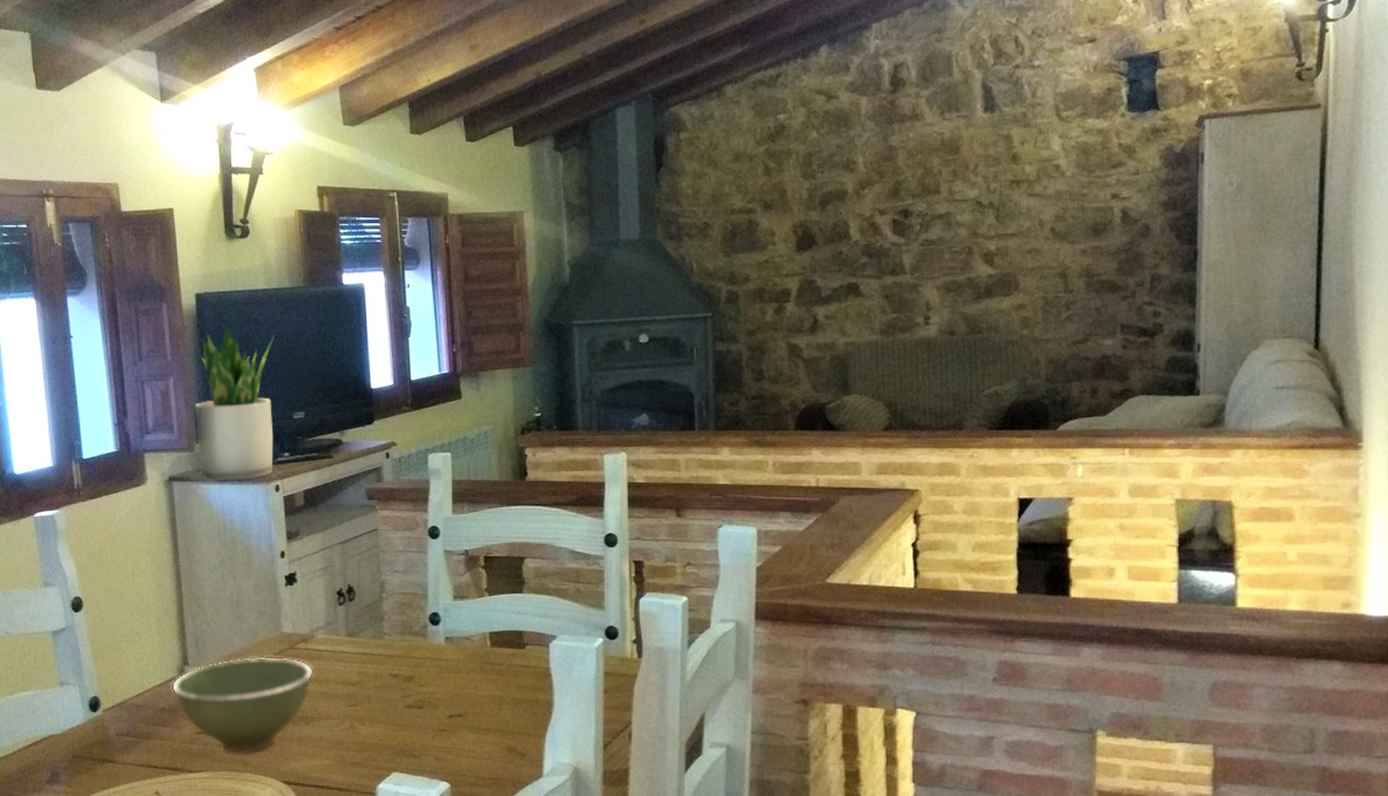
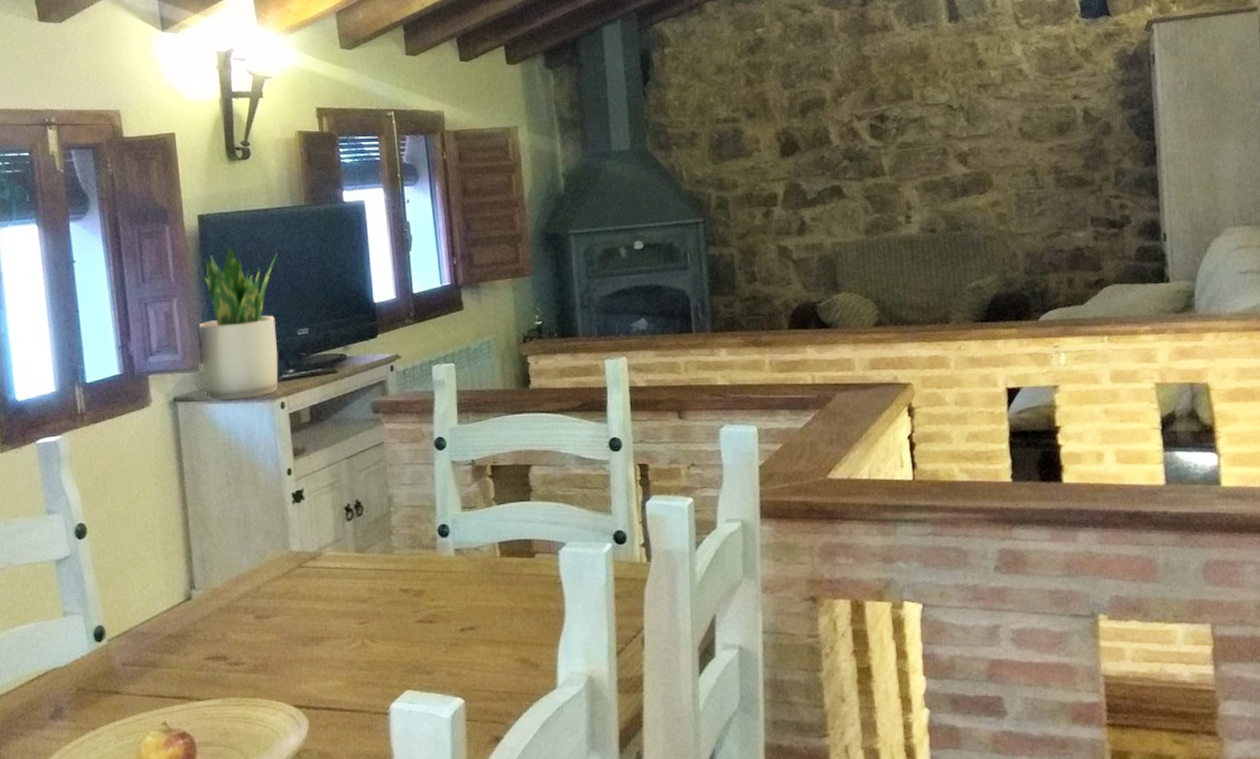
bowl: present [171,656,313,755] -> none [178,575,323,680]

